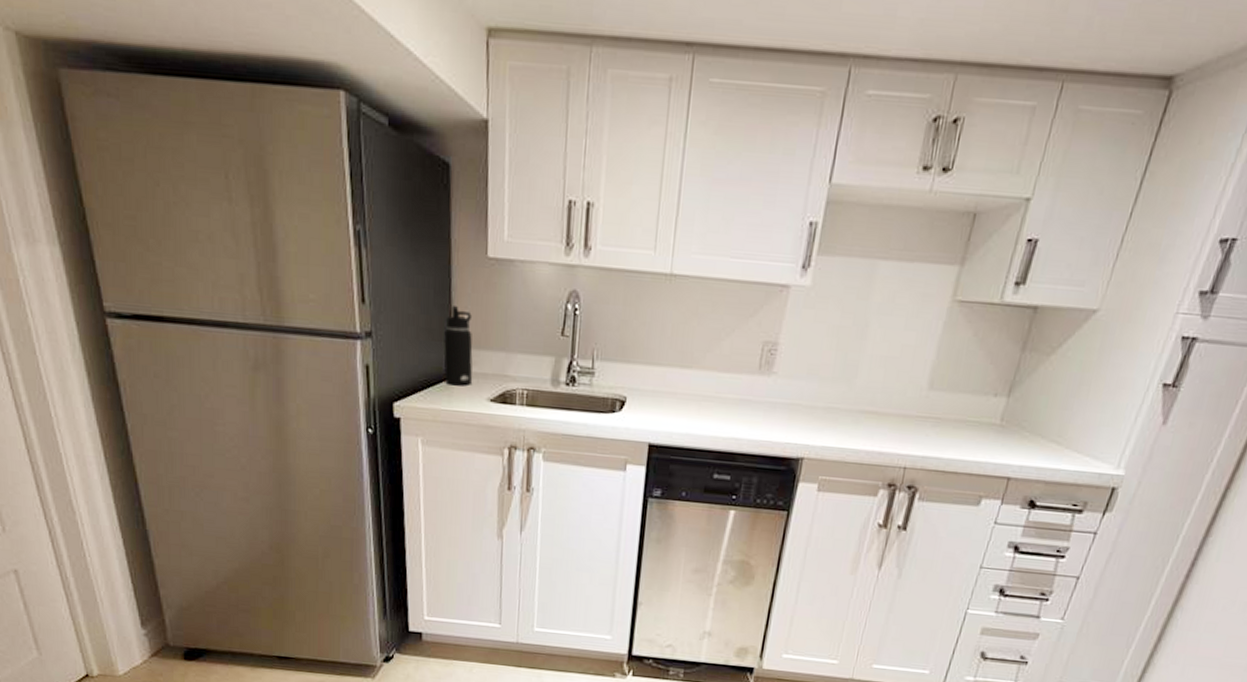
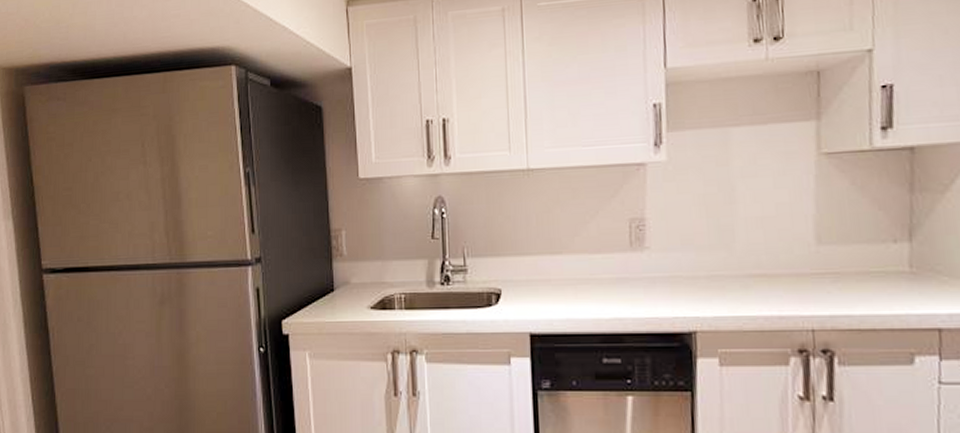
water bottle: present [444,306,473,386] -> none [325,225,353,298]

